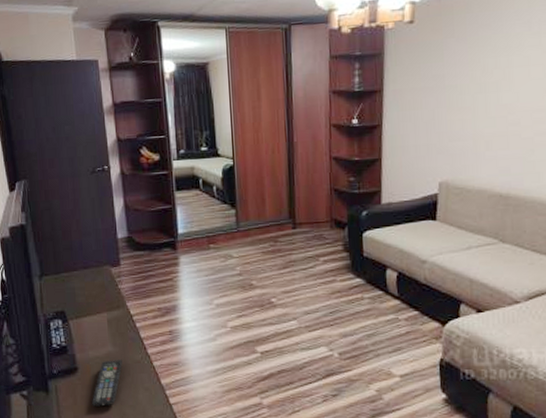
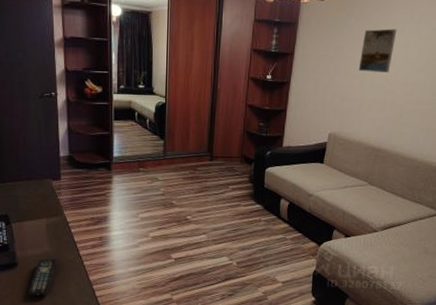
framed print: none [467,45,512,102] -> present [358,28,397,72]

